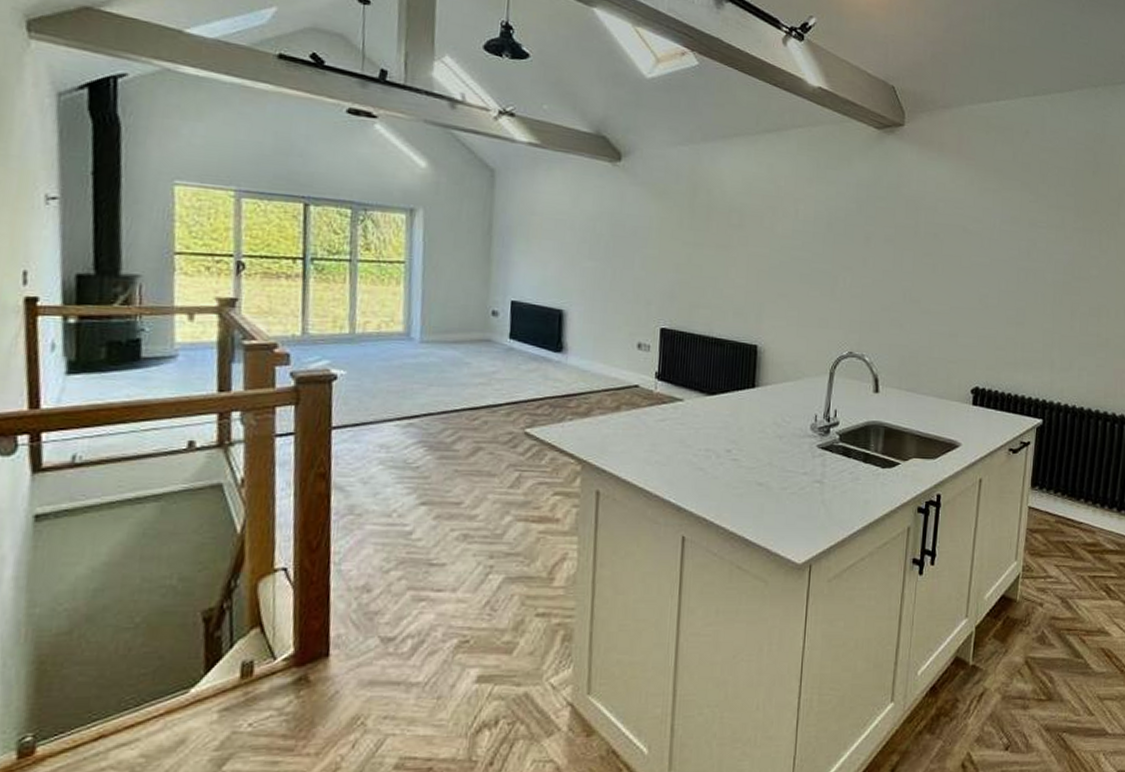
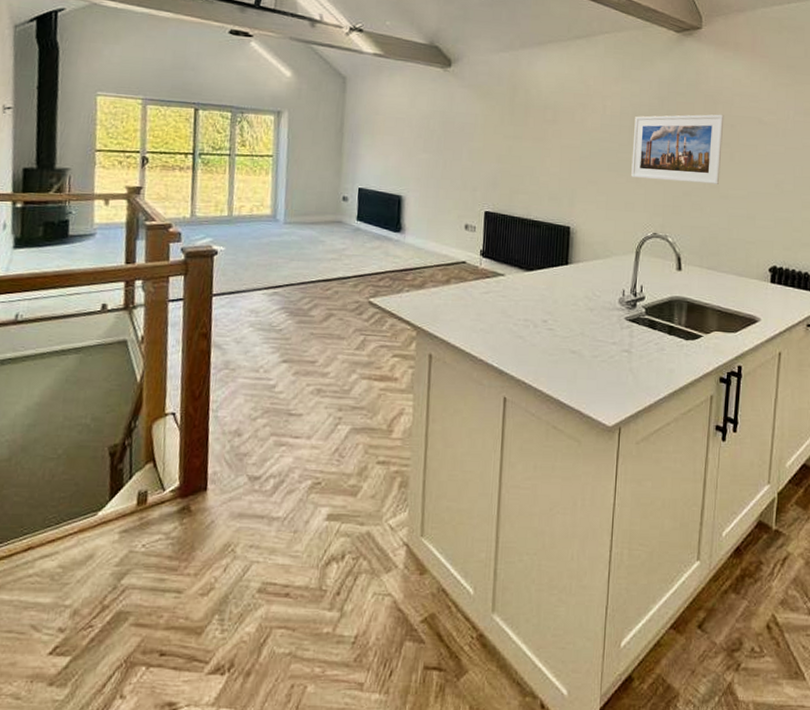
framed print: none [825,221,927,299] -> present [631,114,724,184]

